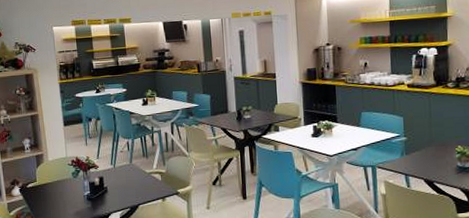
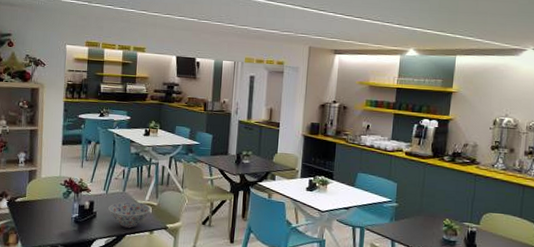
bowl: none [118,172,160,199] -> present [108,201,151,229]

